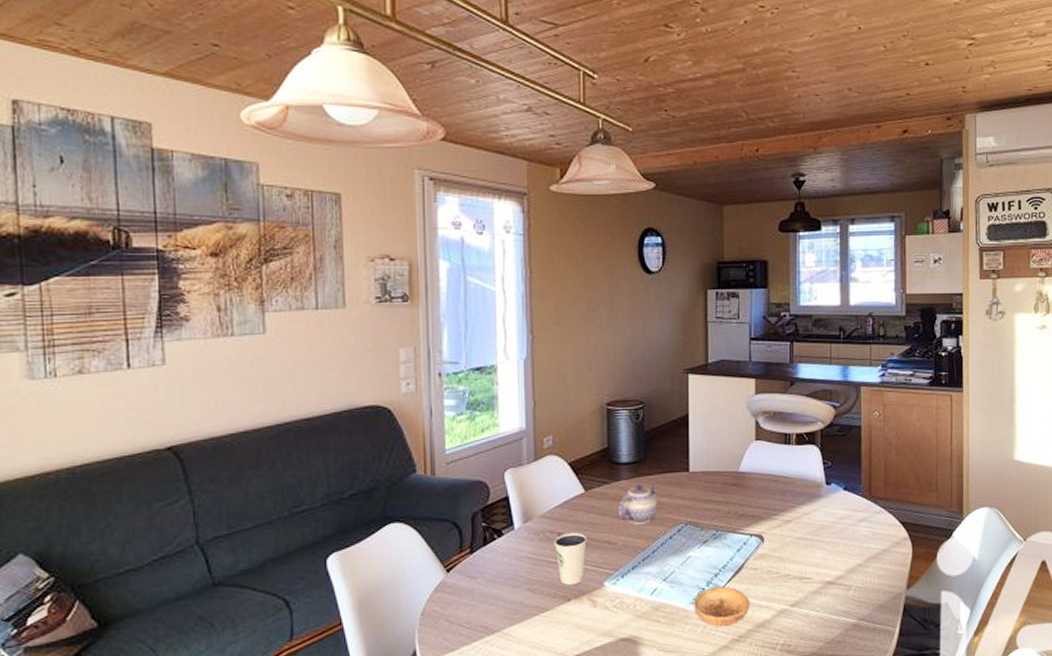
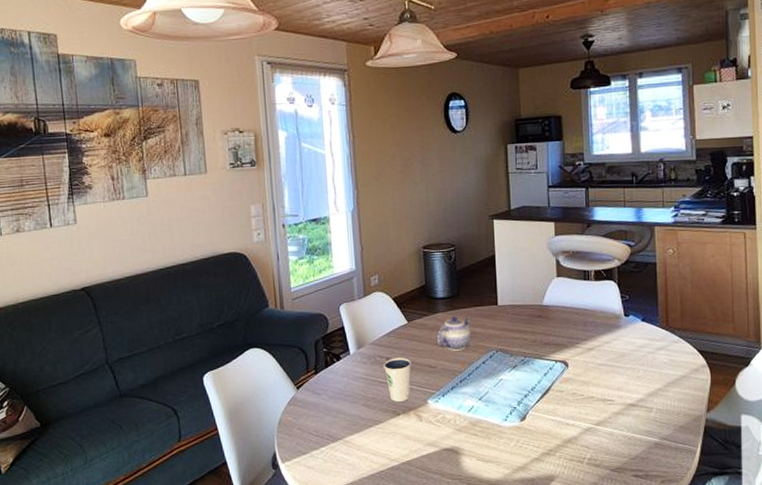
bowl: present [694,586,750,627] -> none [507,406,558,441]

